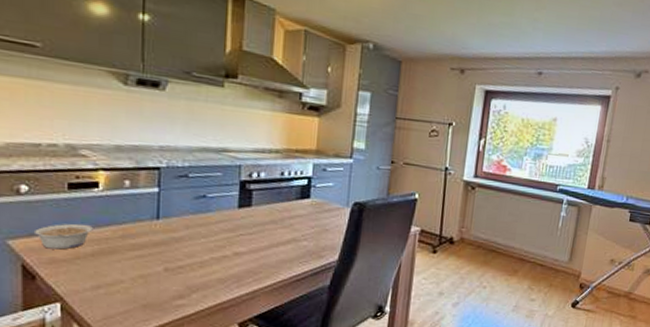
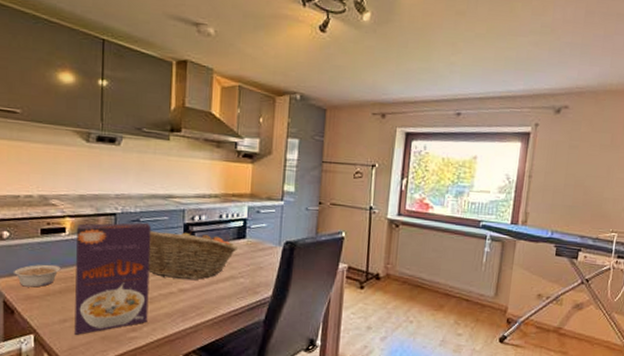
cereal box: none [110,178,202,303] -> present [74,222,152,335]
fruit basket: none [198,186,302,242] -> present [148,228,239,280]

